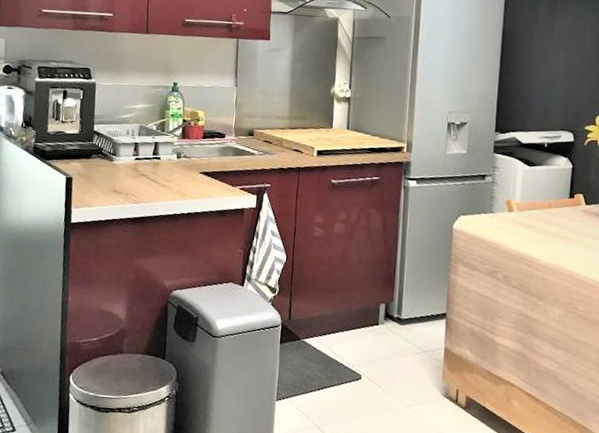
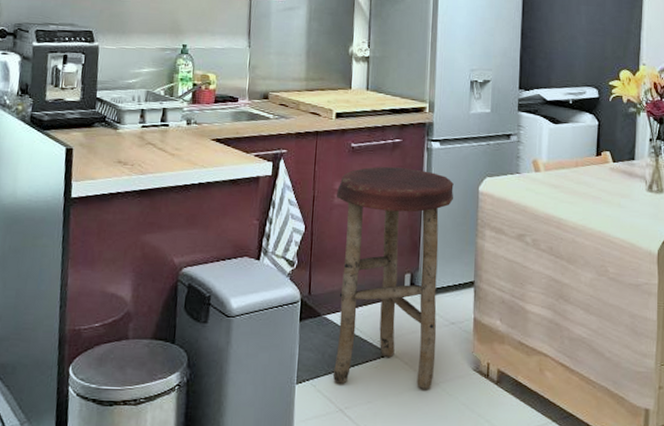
stool: none [310,202,429,411] -> present [332,166,454,389]

